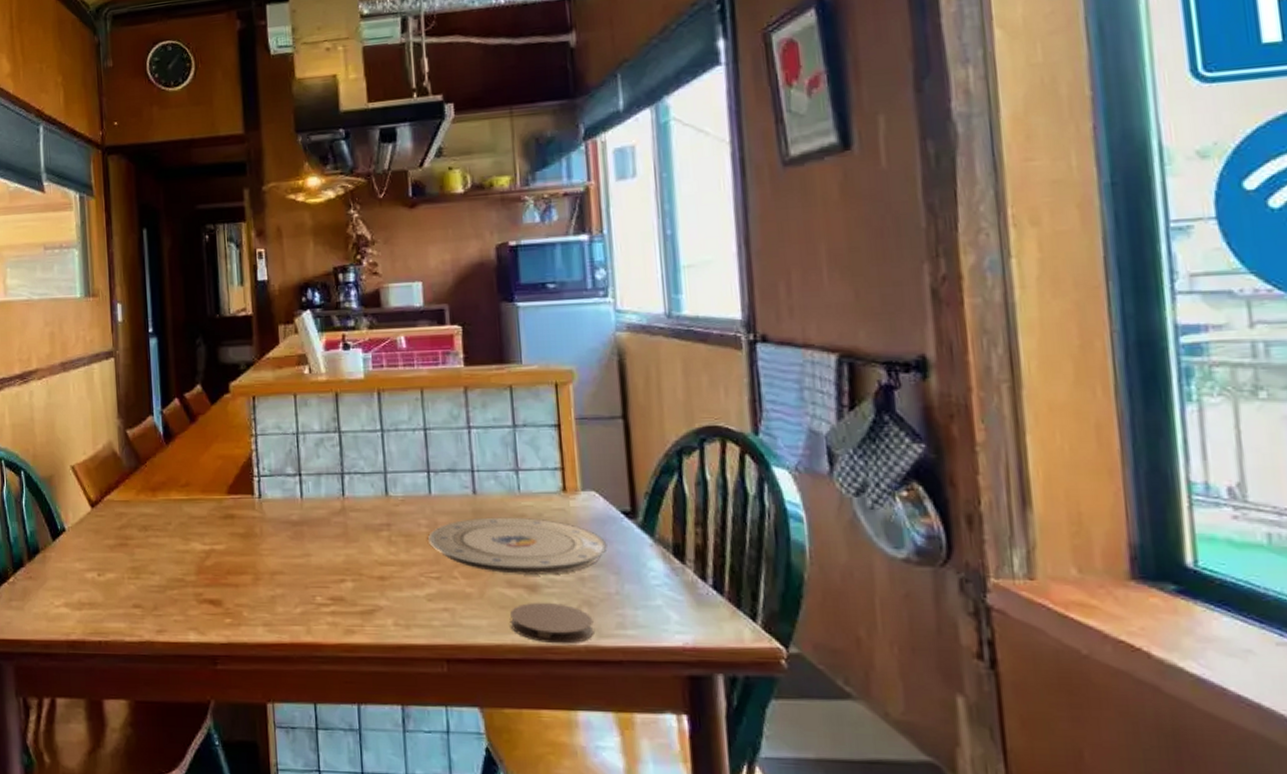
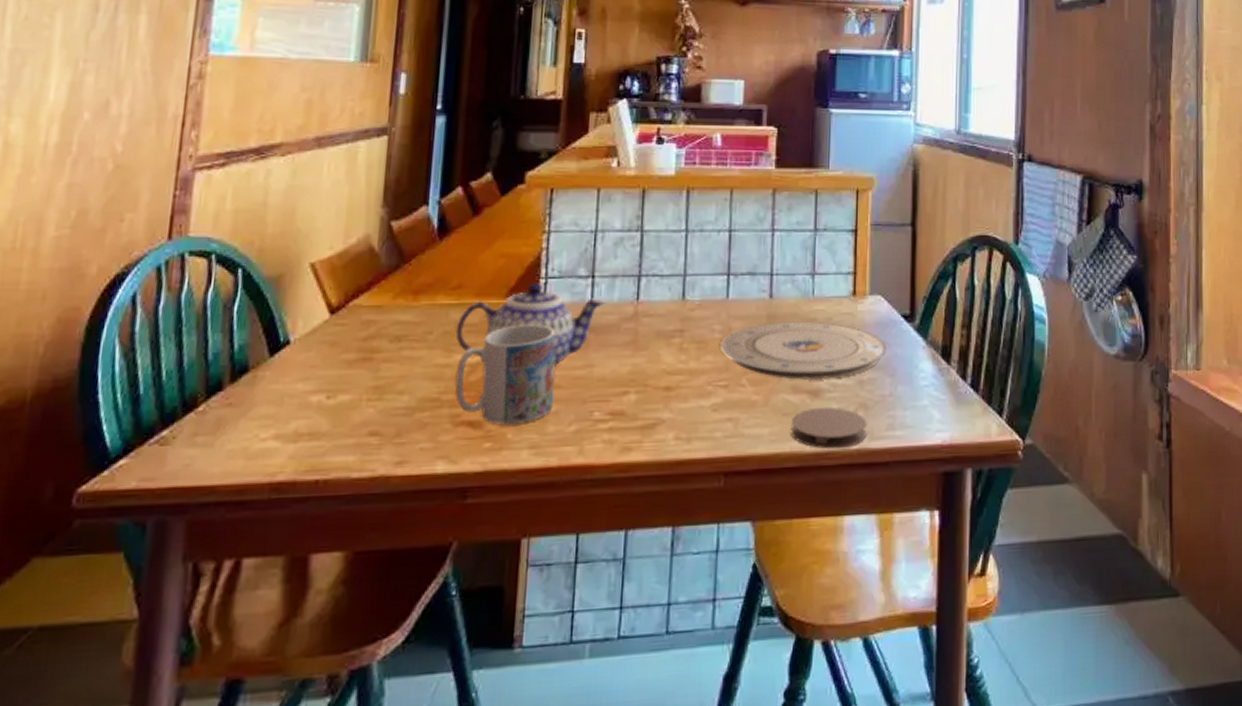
teapot: none [189,480,314,556] -> present [455,282,606,368]
mug: none [194,517,280,605] -> present [454,324,556,426]

